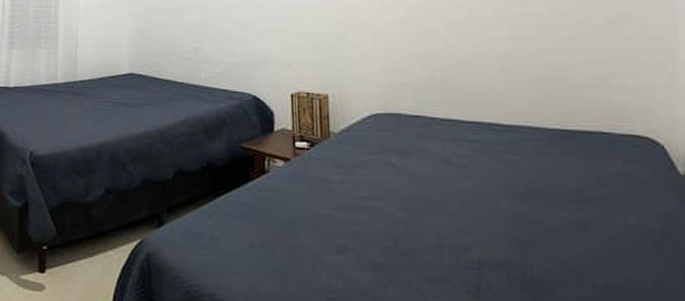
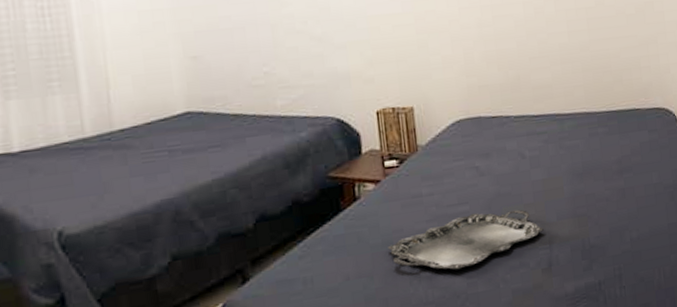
serving tray: none [293,211,473,266] -> present [388,209,545,270]

